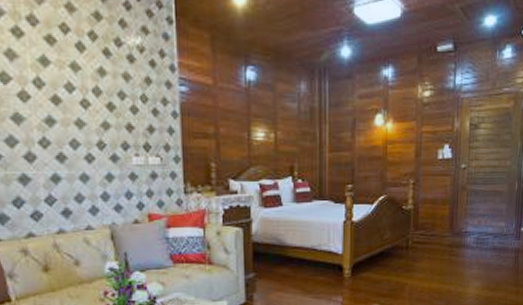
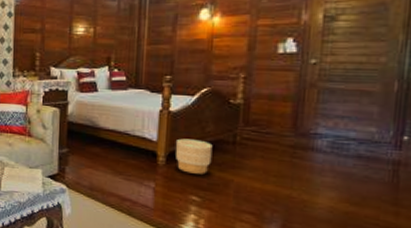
planter: none [358,248,390,282] -> present [175,138,213,174]

